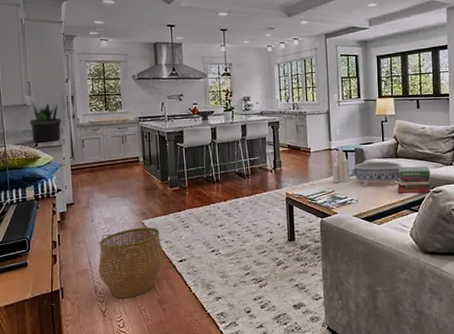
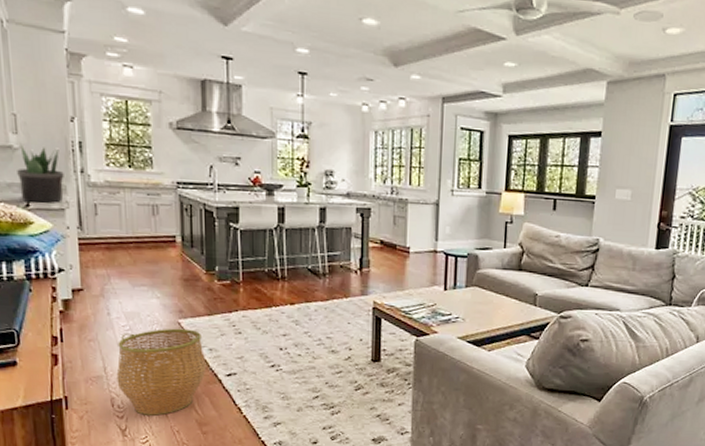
candle: present [332,146,351,183] -> none [434,248,459,296]
decorative bowl: present [351,161,401,187] -> none [460,271,525,305]
books: present [397,166,431,194] -> none [516,282,560,318]

